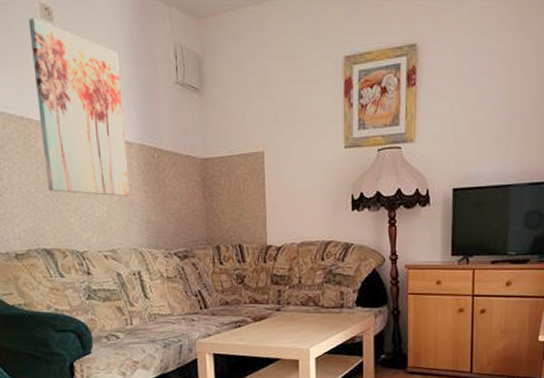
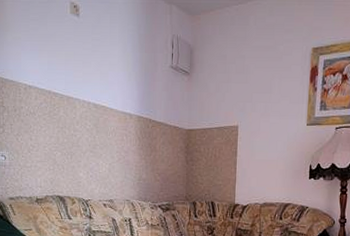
wall art: present [28,18,130,196] -> none [61,14,128,157]

